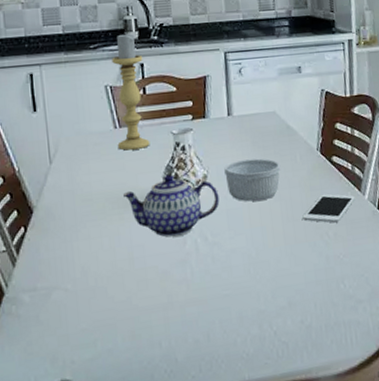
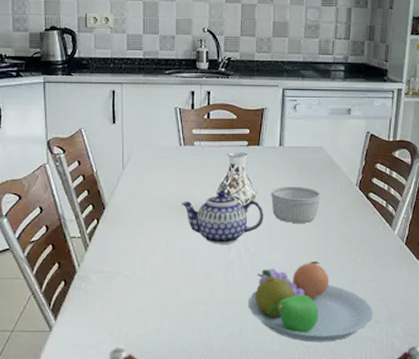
candle holder: present [112,32,150,151] -> none [181,62,210,166]
fruit bowl: none [211,240,354,337] -> present [248,260,373,343]
cell phone: present [302,194,355,223] -> none [336,225,385,251]

